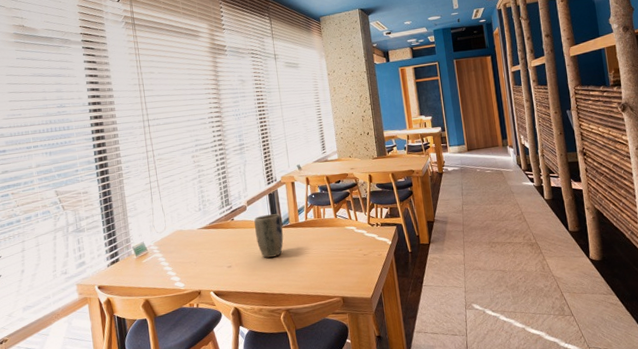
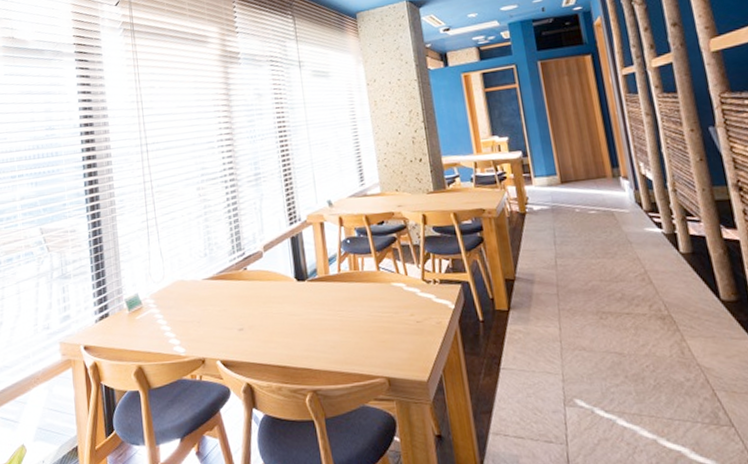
plant pot: present [254,214,284,258] -> none [272,263,310,320]

